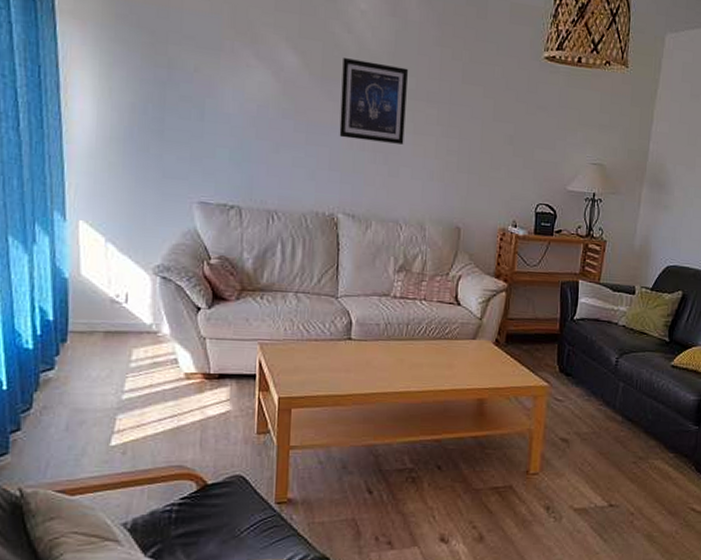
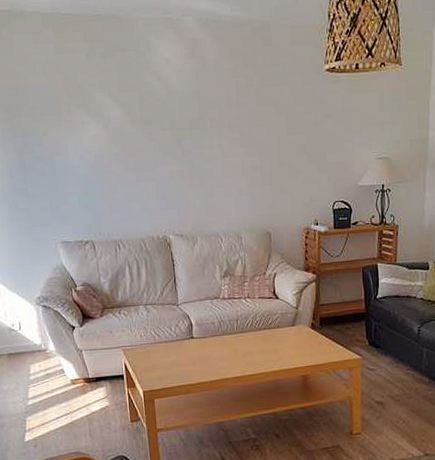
wall art: present [339,58,408,145] -> none [156,101,215,171]

